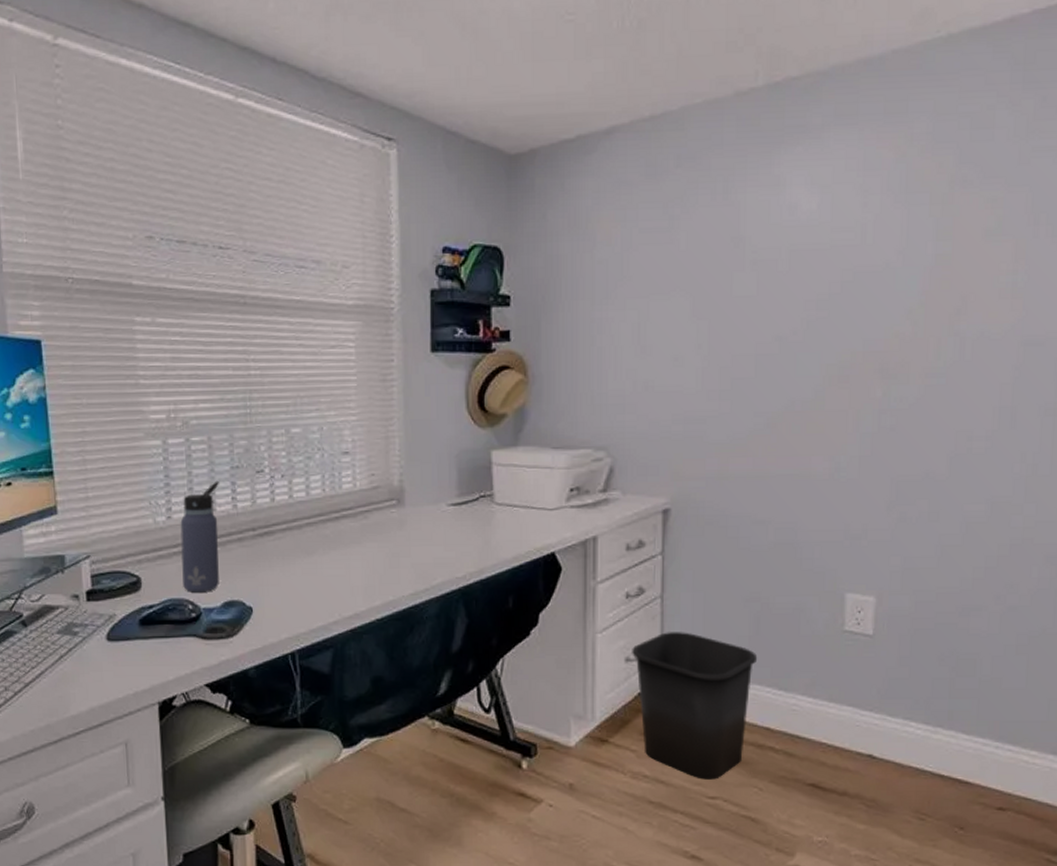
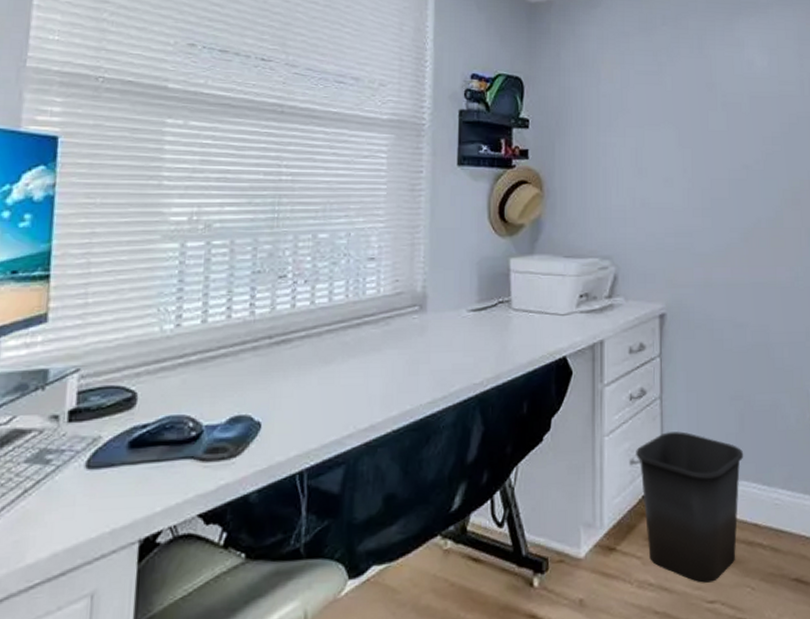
water bottle: present [180,480,219,592] -> none [185,286,238,408]

